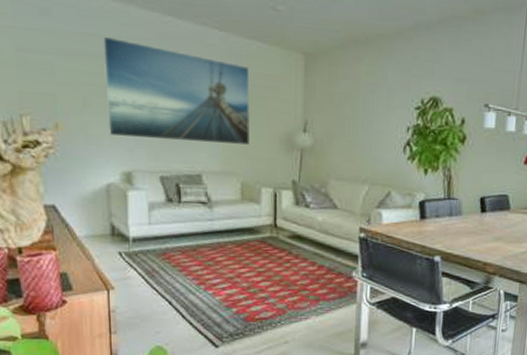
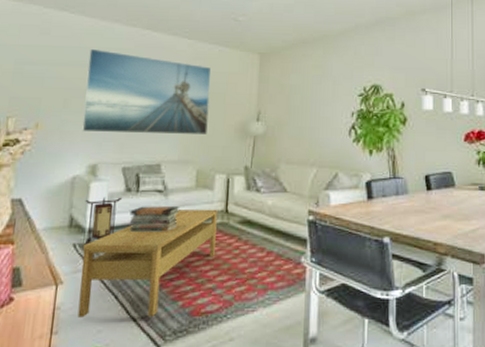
lantern: none [124,206,165,253] -> present [84,196,123,245]
coffee table: none [129,222,267,322] -> present [77,209,218,318]
book stack: none [174,217,227,244] -> present [129,206,181,232]

